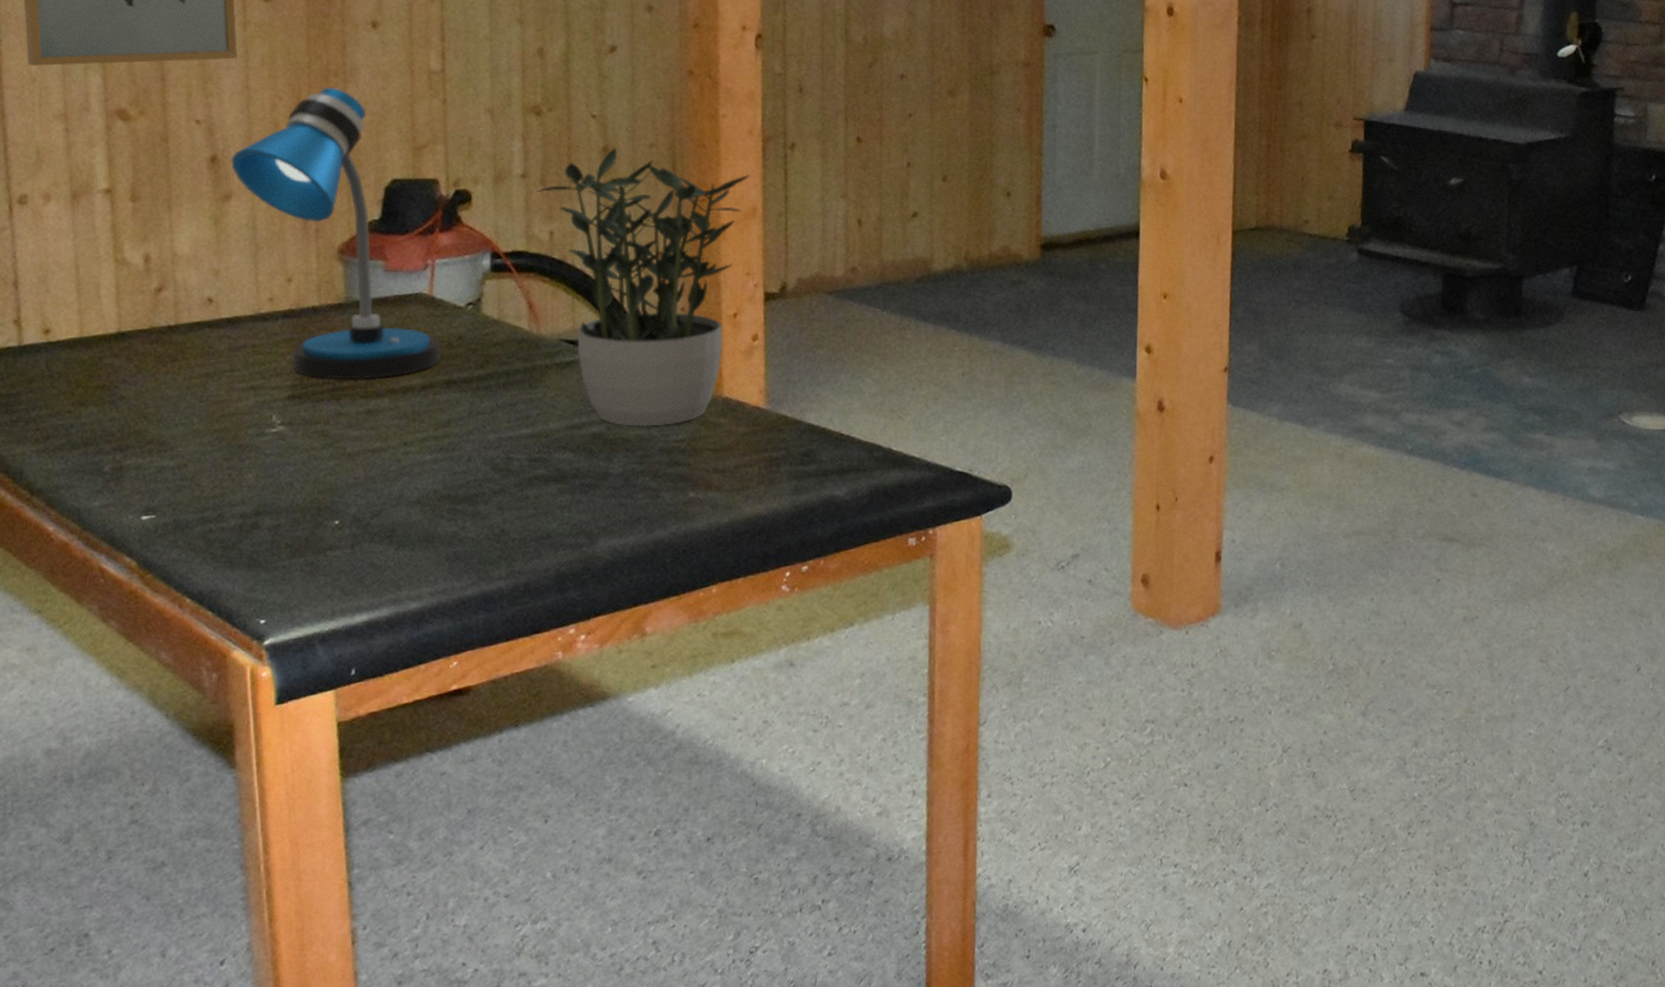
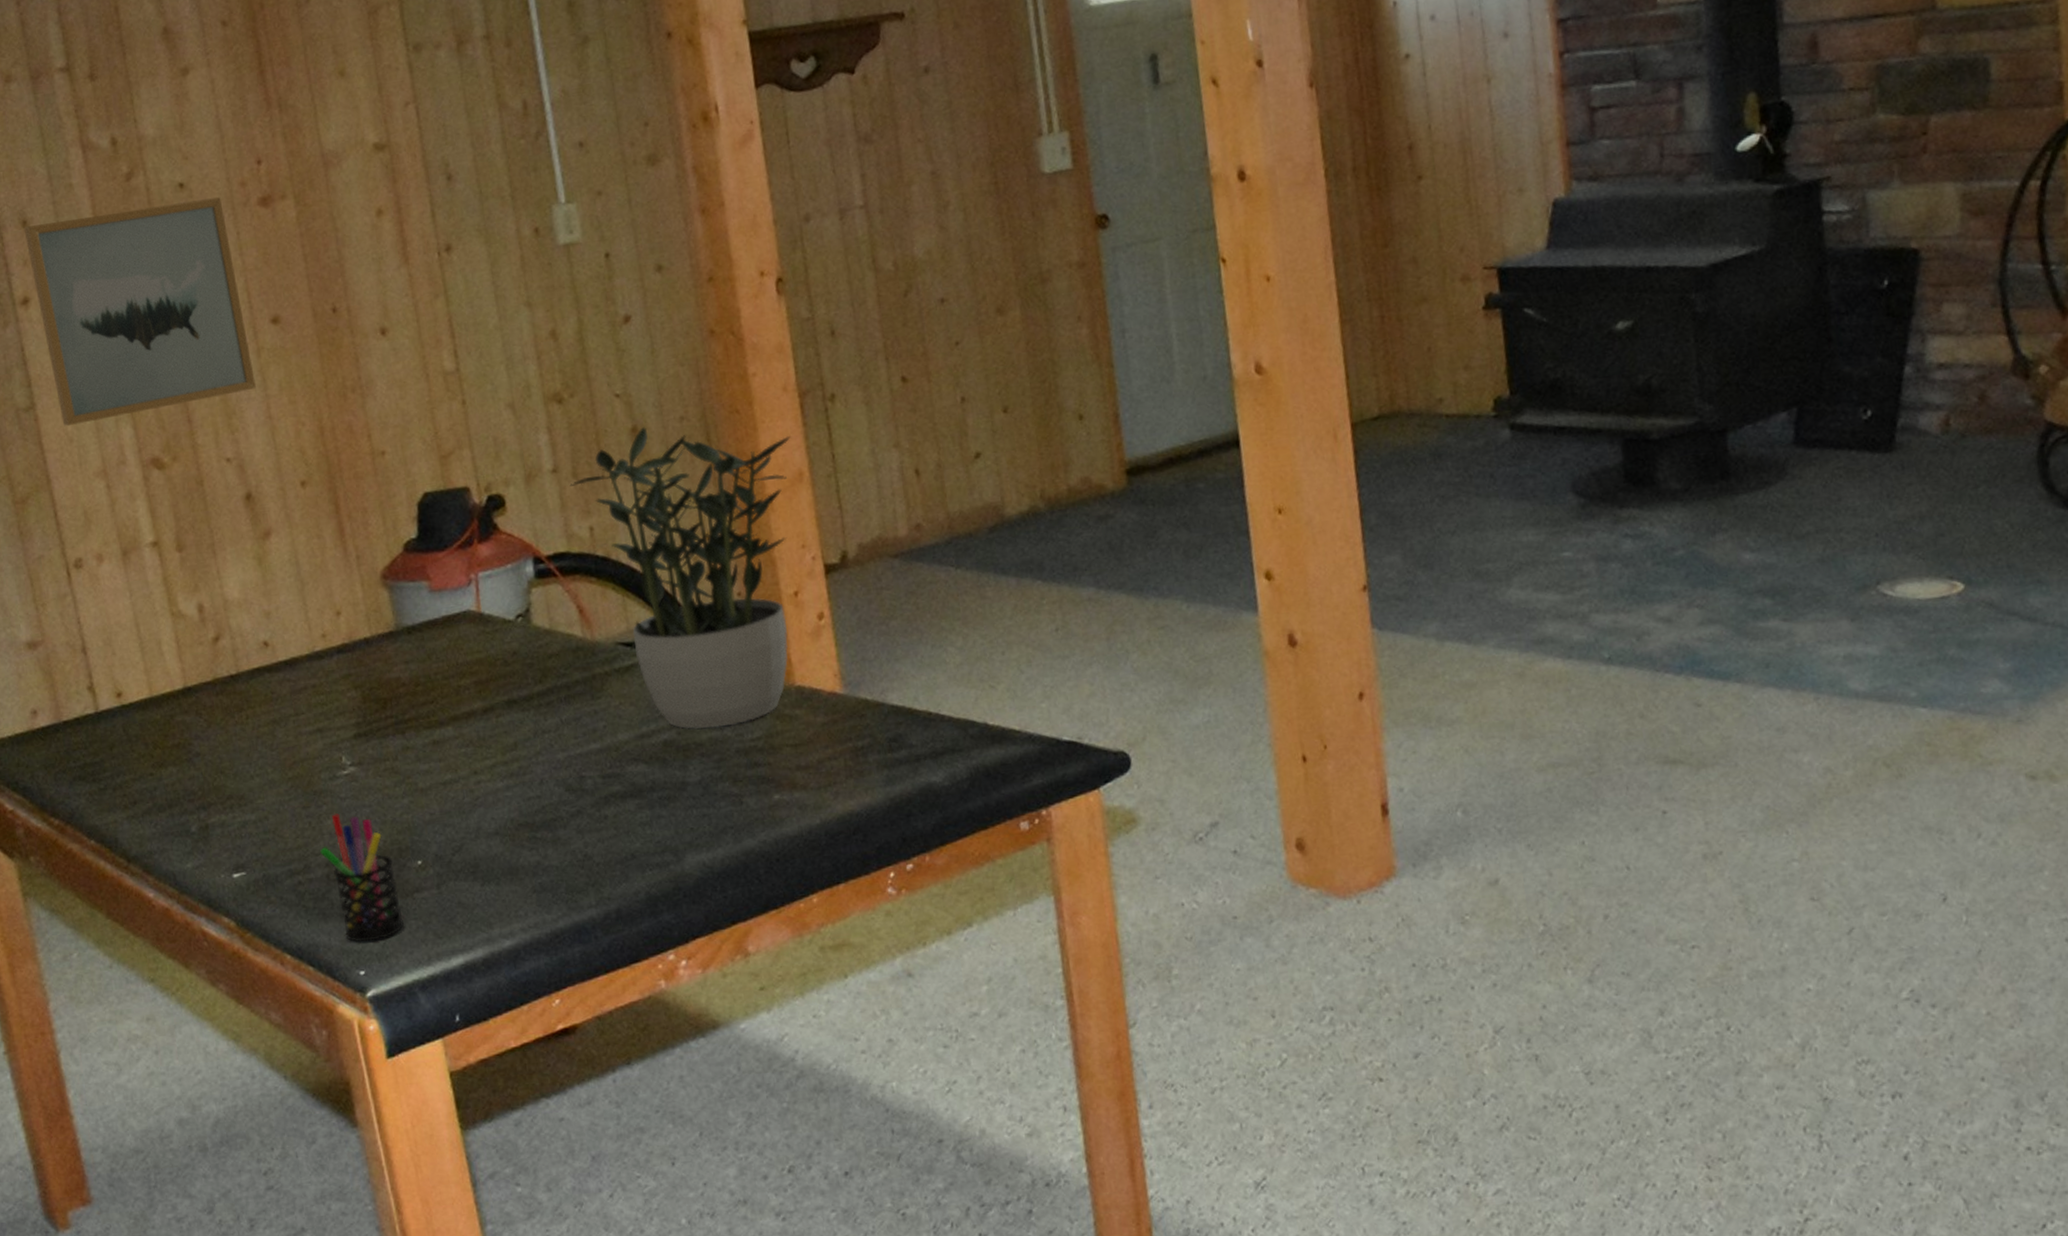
desk lamp: present [231,87,442,380] -> none [265,404,499,713]
pen holder: none [237,468,313,593] -> present [320,813,405,943]

